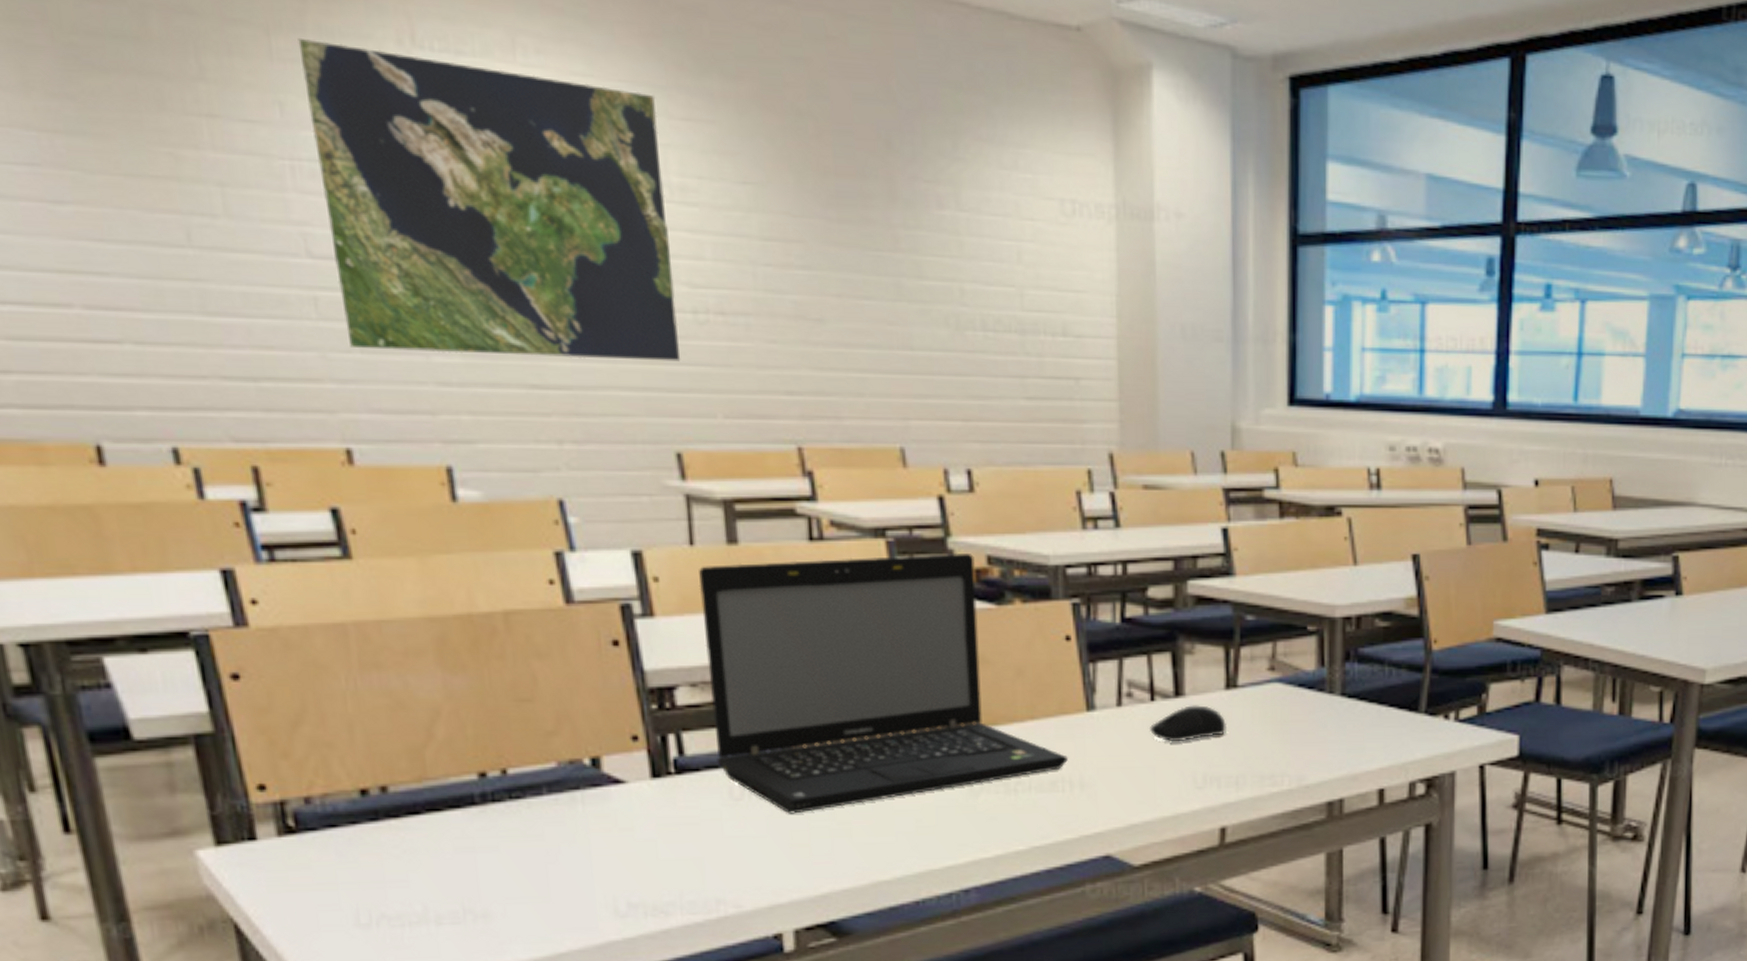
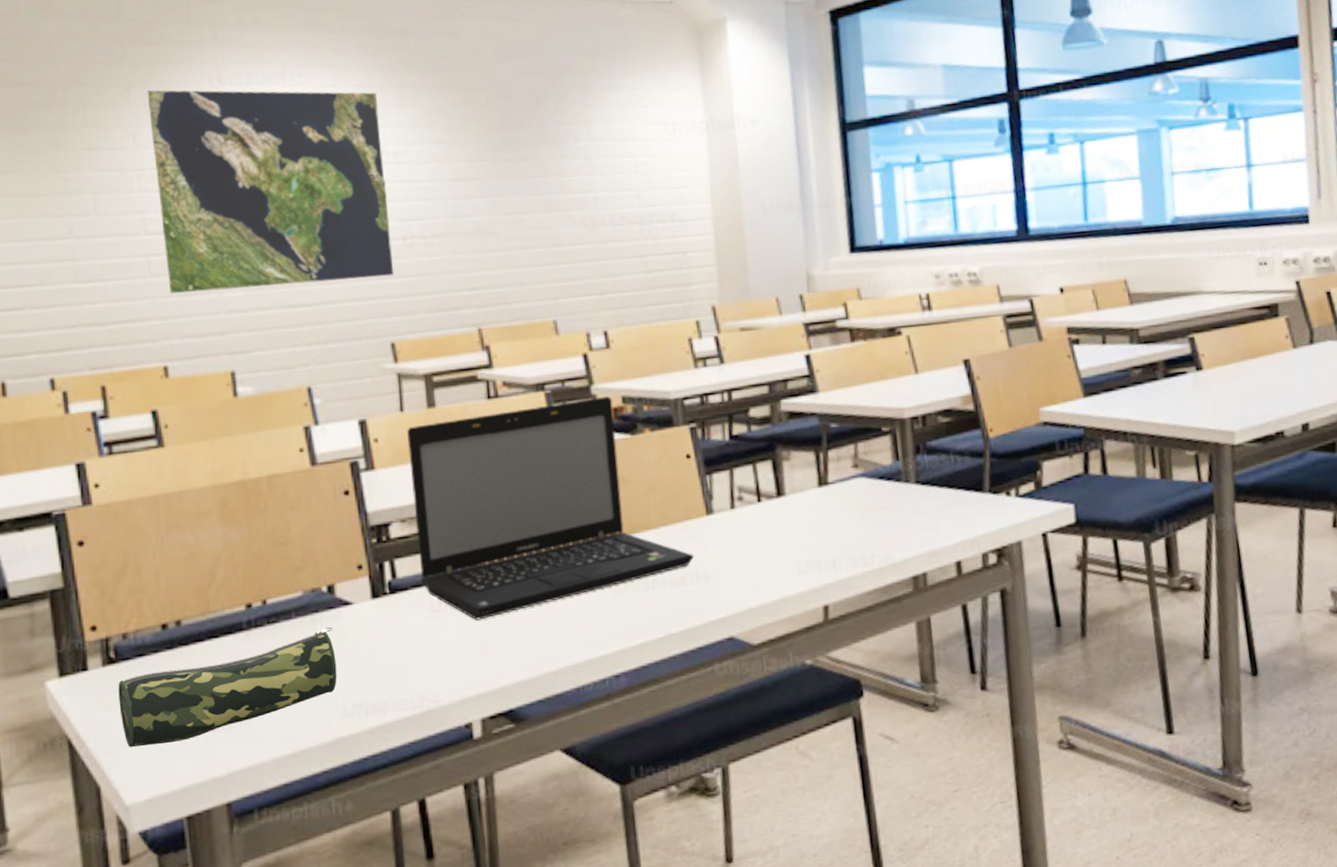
pencil case: none [301,808,606,939] -> present [118,626,337,748]
computer mouse: present [1150,705,1226,742] -> none [759,502,822,536]

